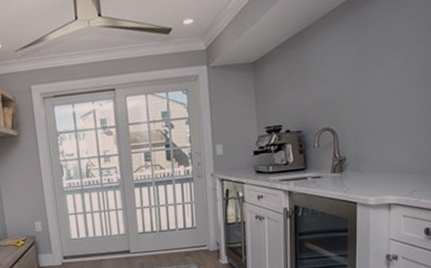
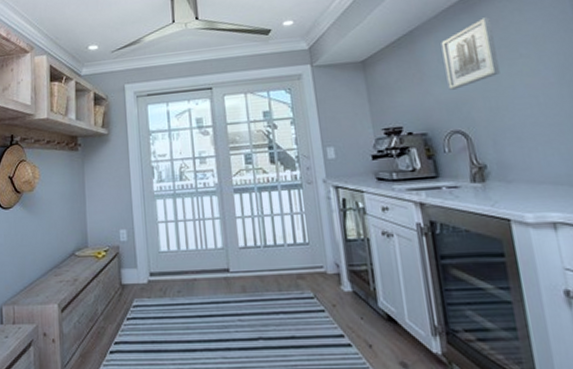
wall art: none [325,18,371,90] -> present [441,17,500,90]

